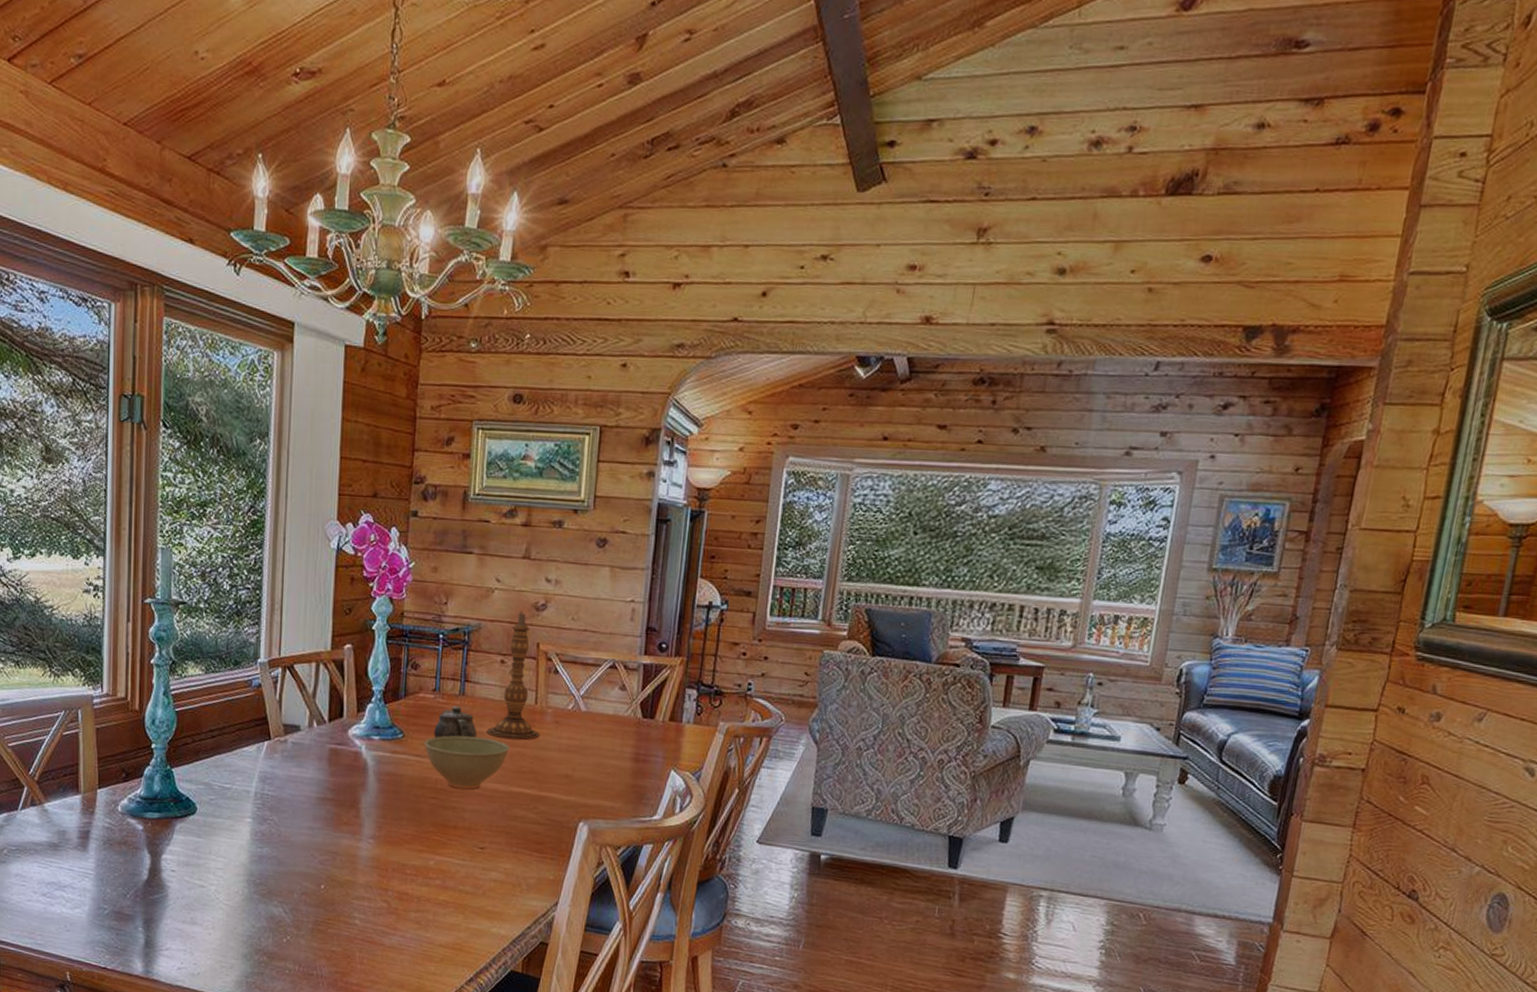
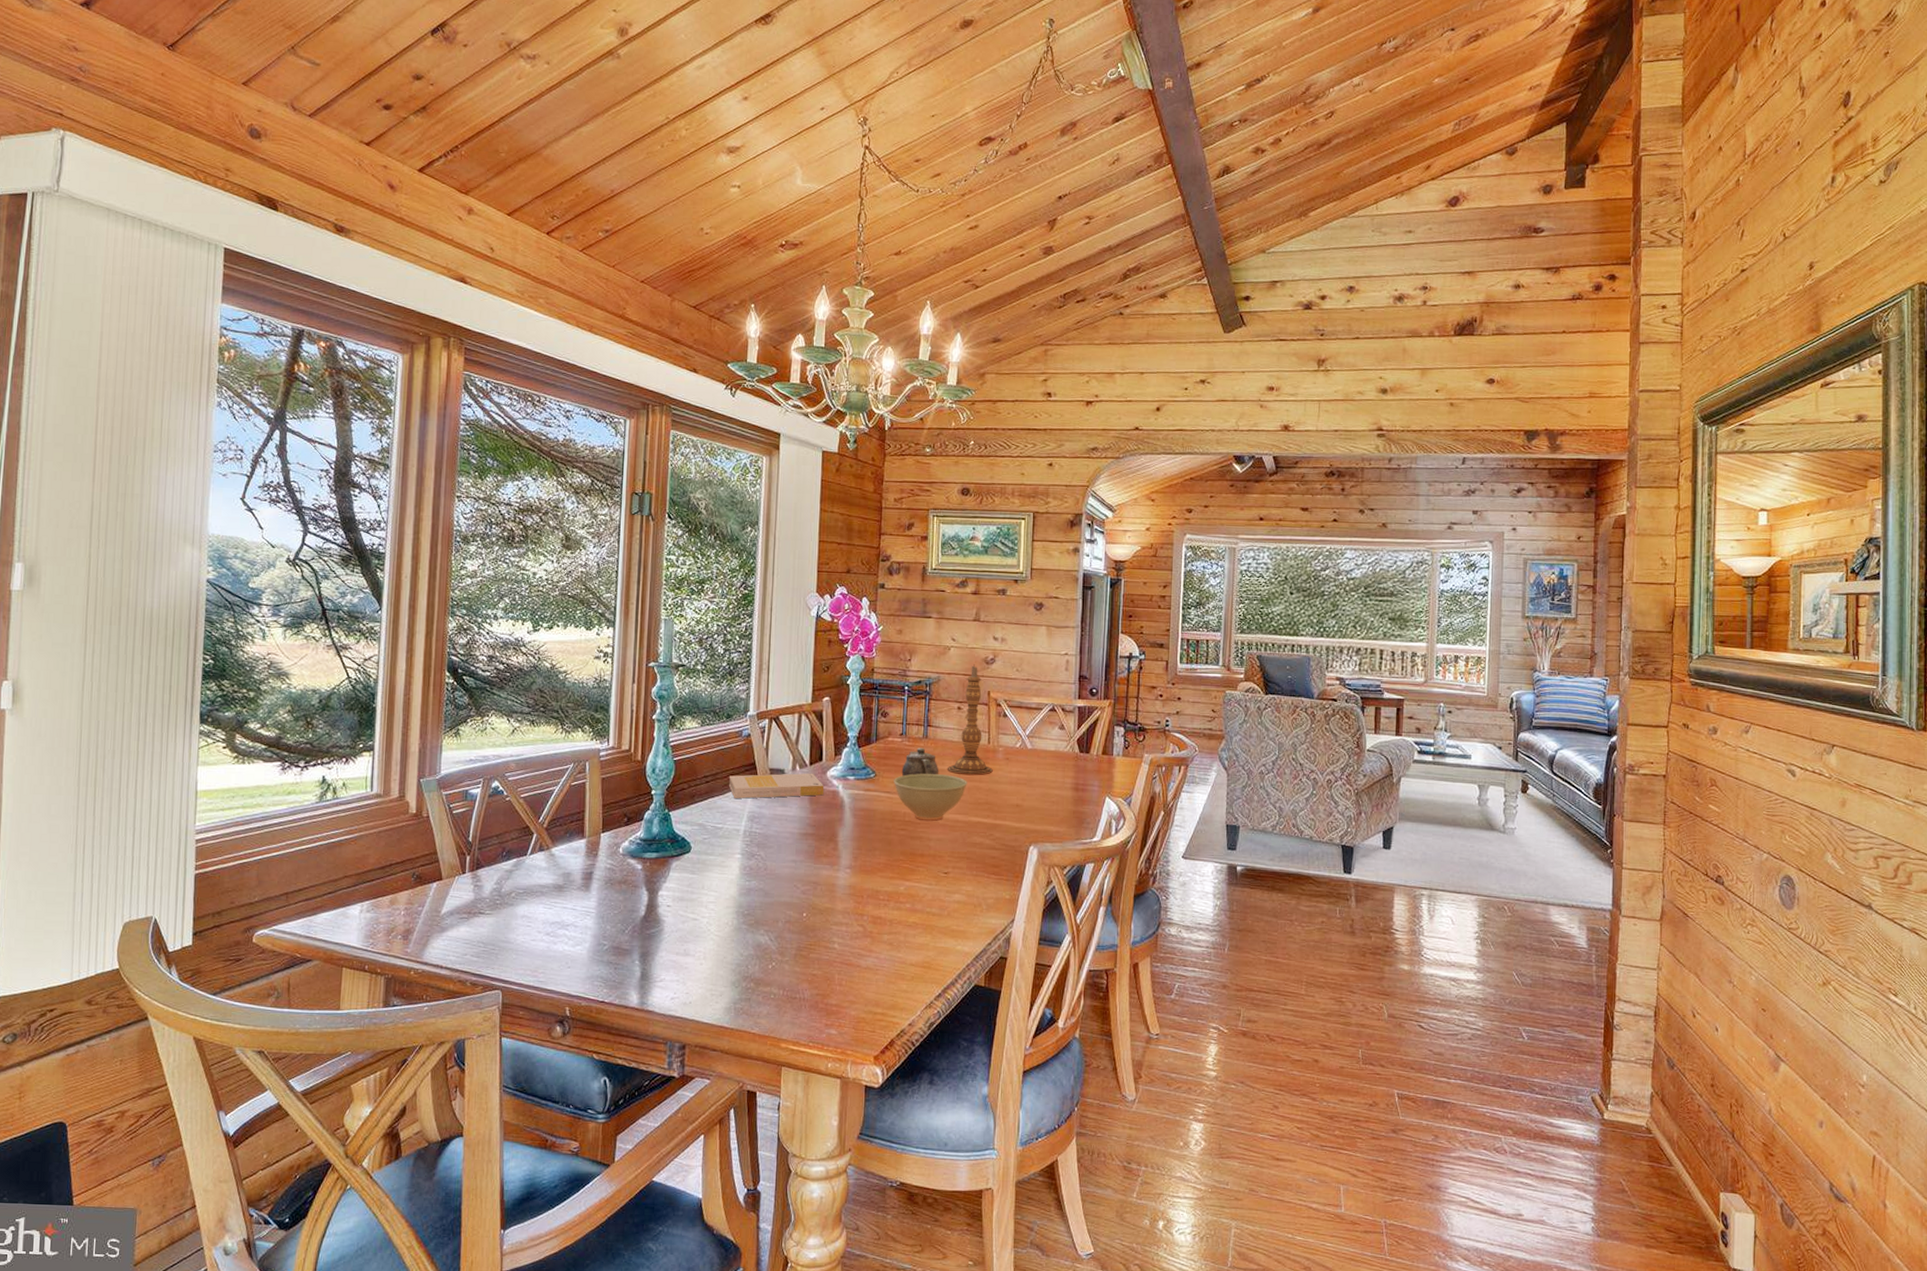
book: none [237,730,345,757] -> present [728,773,825,799]

